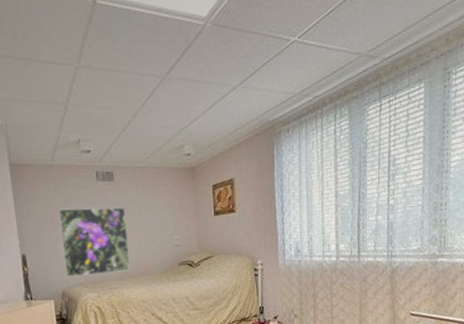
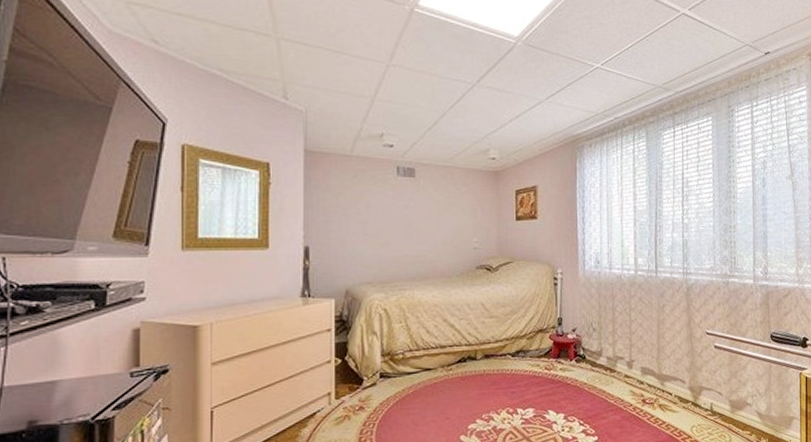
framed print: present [59,207,131,278] -> none [352,201,424,275]

